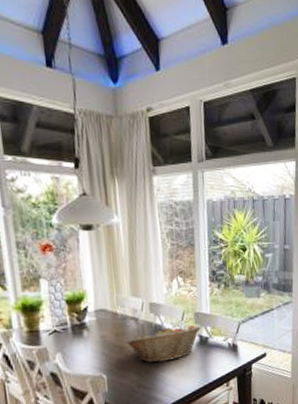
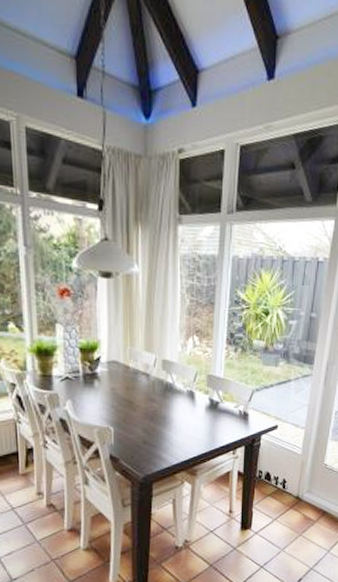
fruit basket: present [125,325,201,363] -> none [135,385,212,421]

